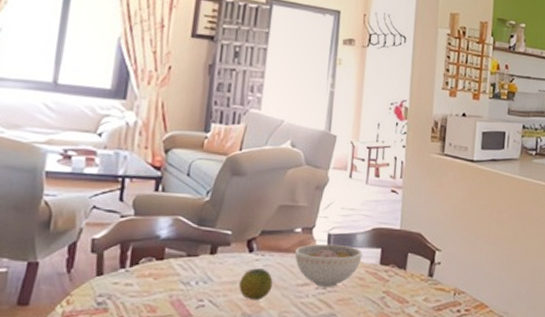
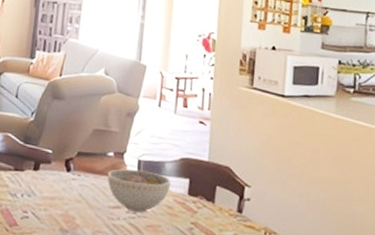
fruit: present [239,268,273,301] -> none [57,187,88,218]

